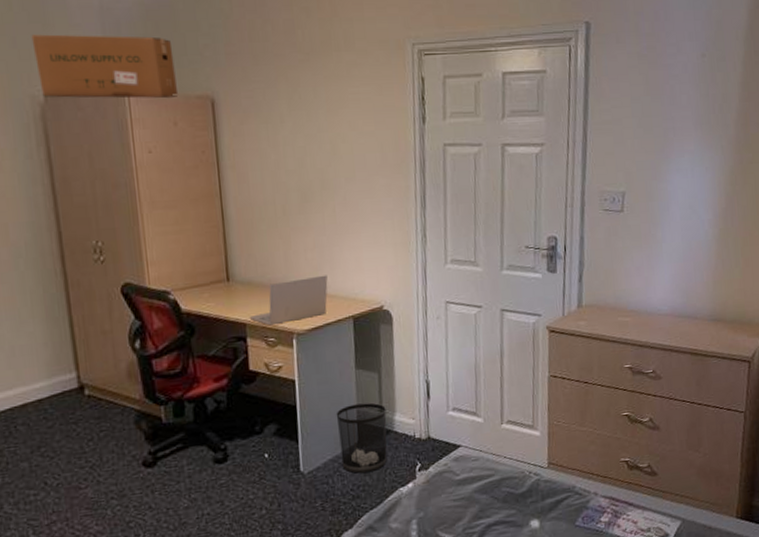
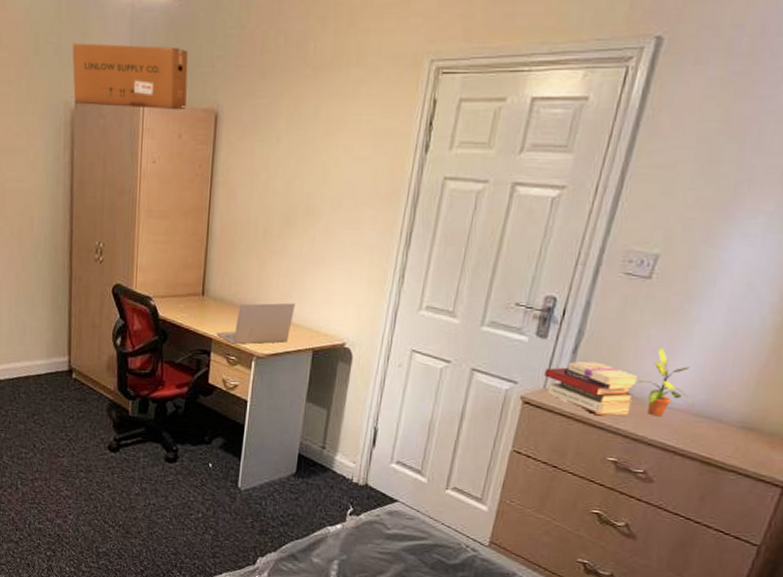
waste bin: present [336,402,387,474] -> none [277,435,329,504]
books: none [561,286,632,332] -> present [545,361,638,416]
potted plant: none [630,266,673,324] -> present [635,347,692,417]

